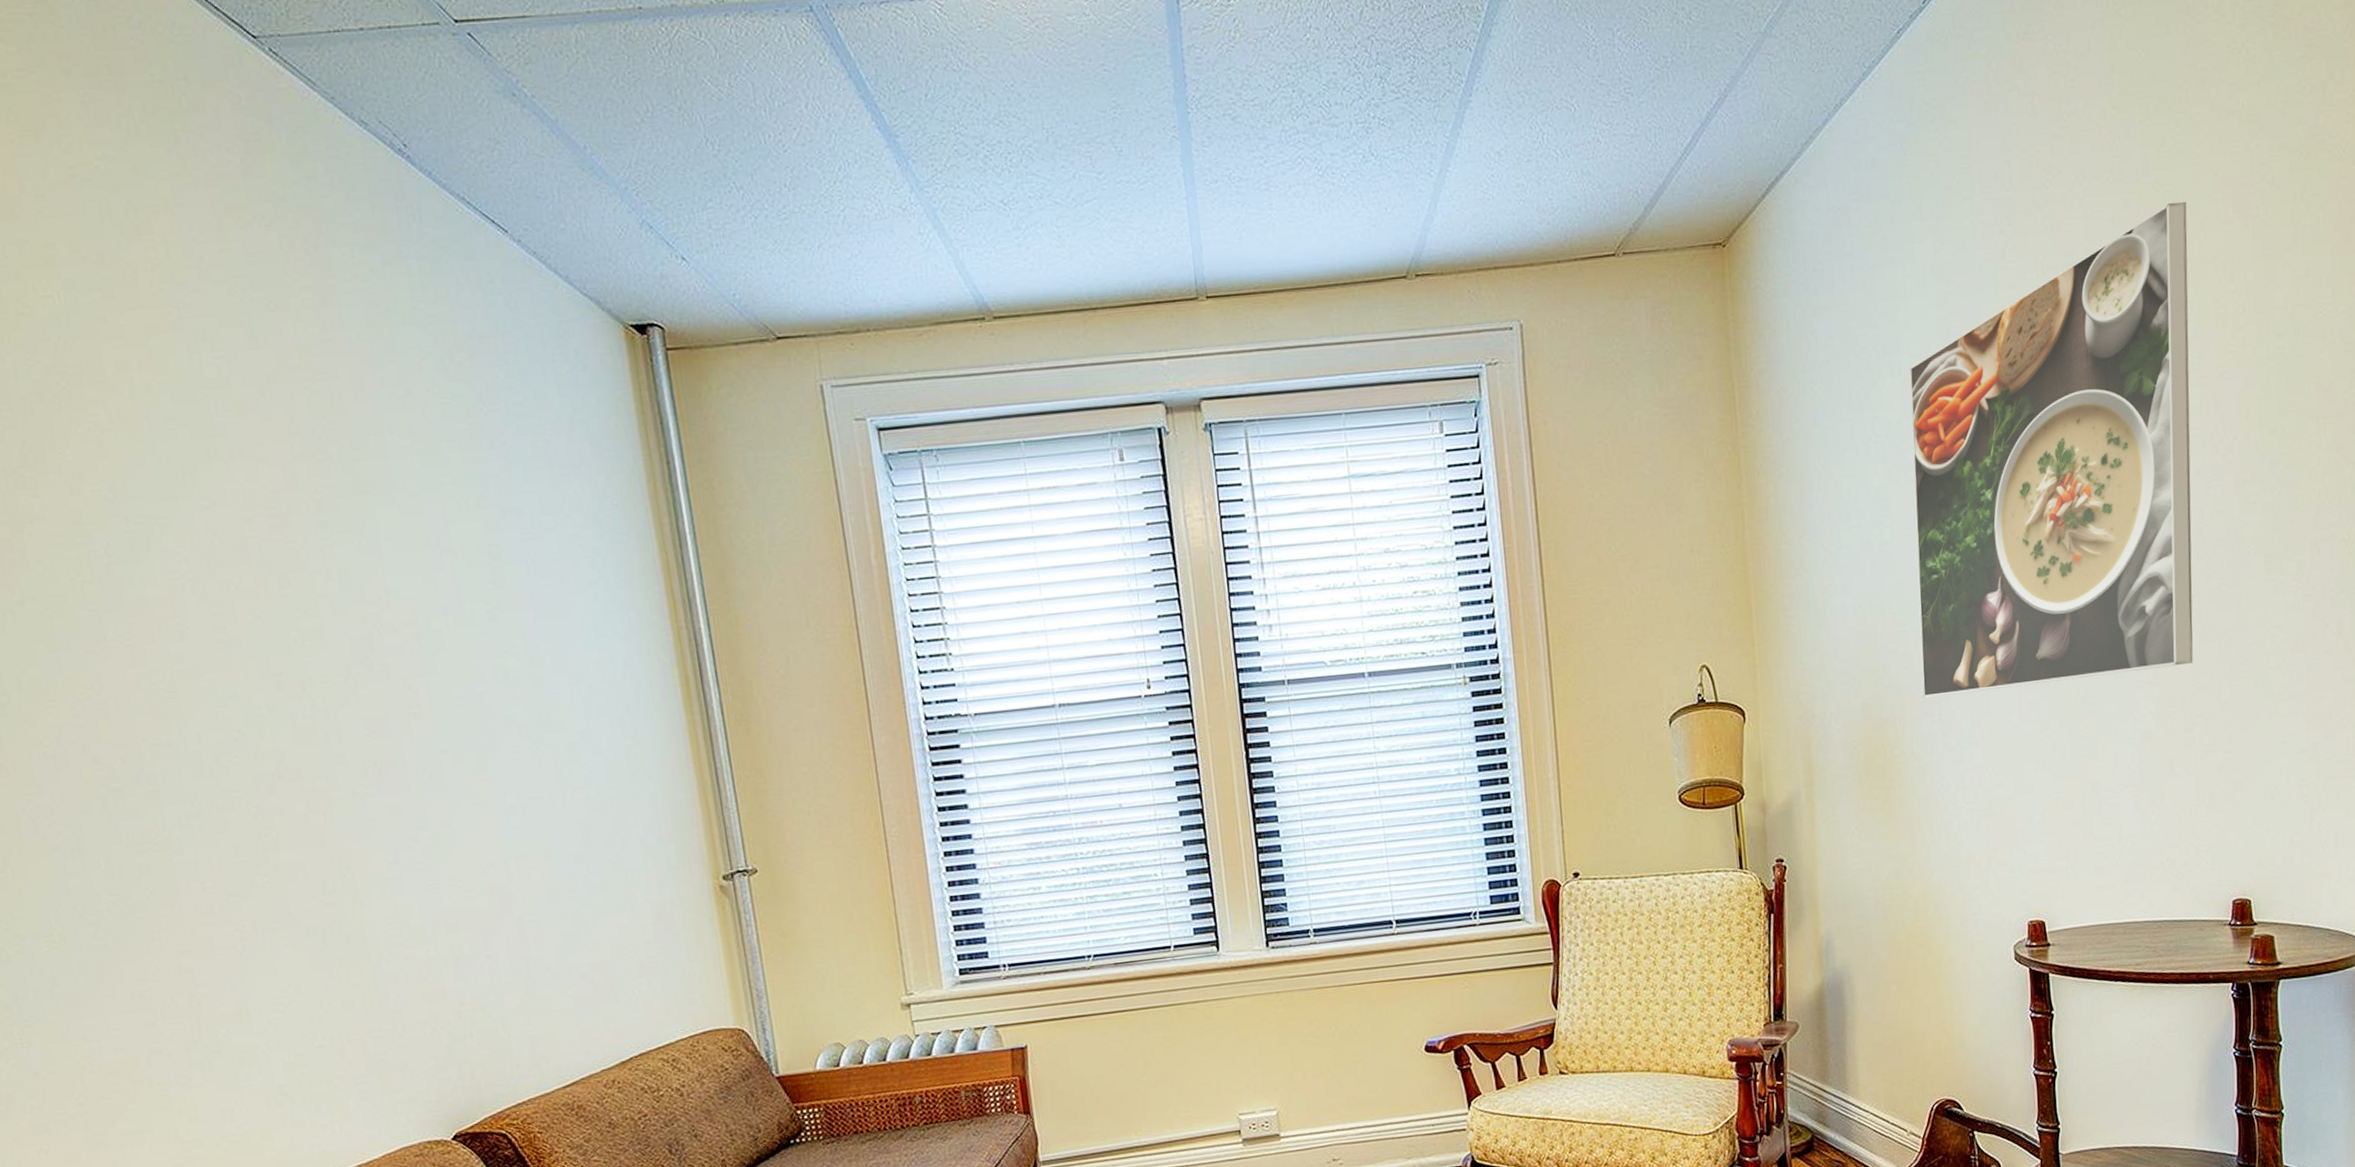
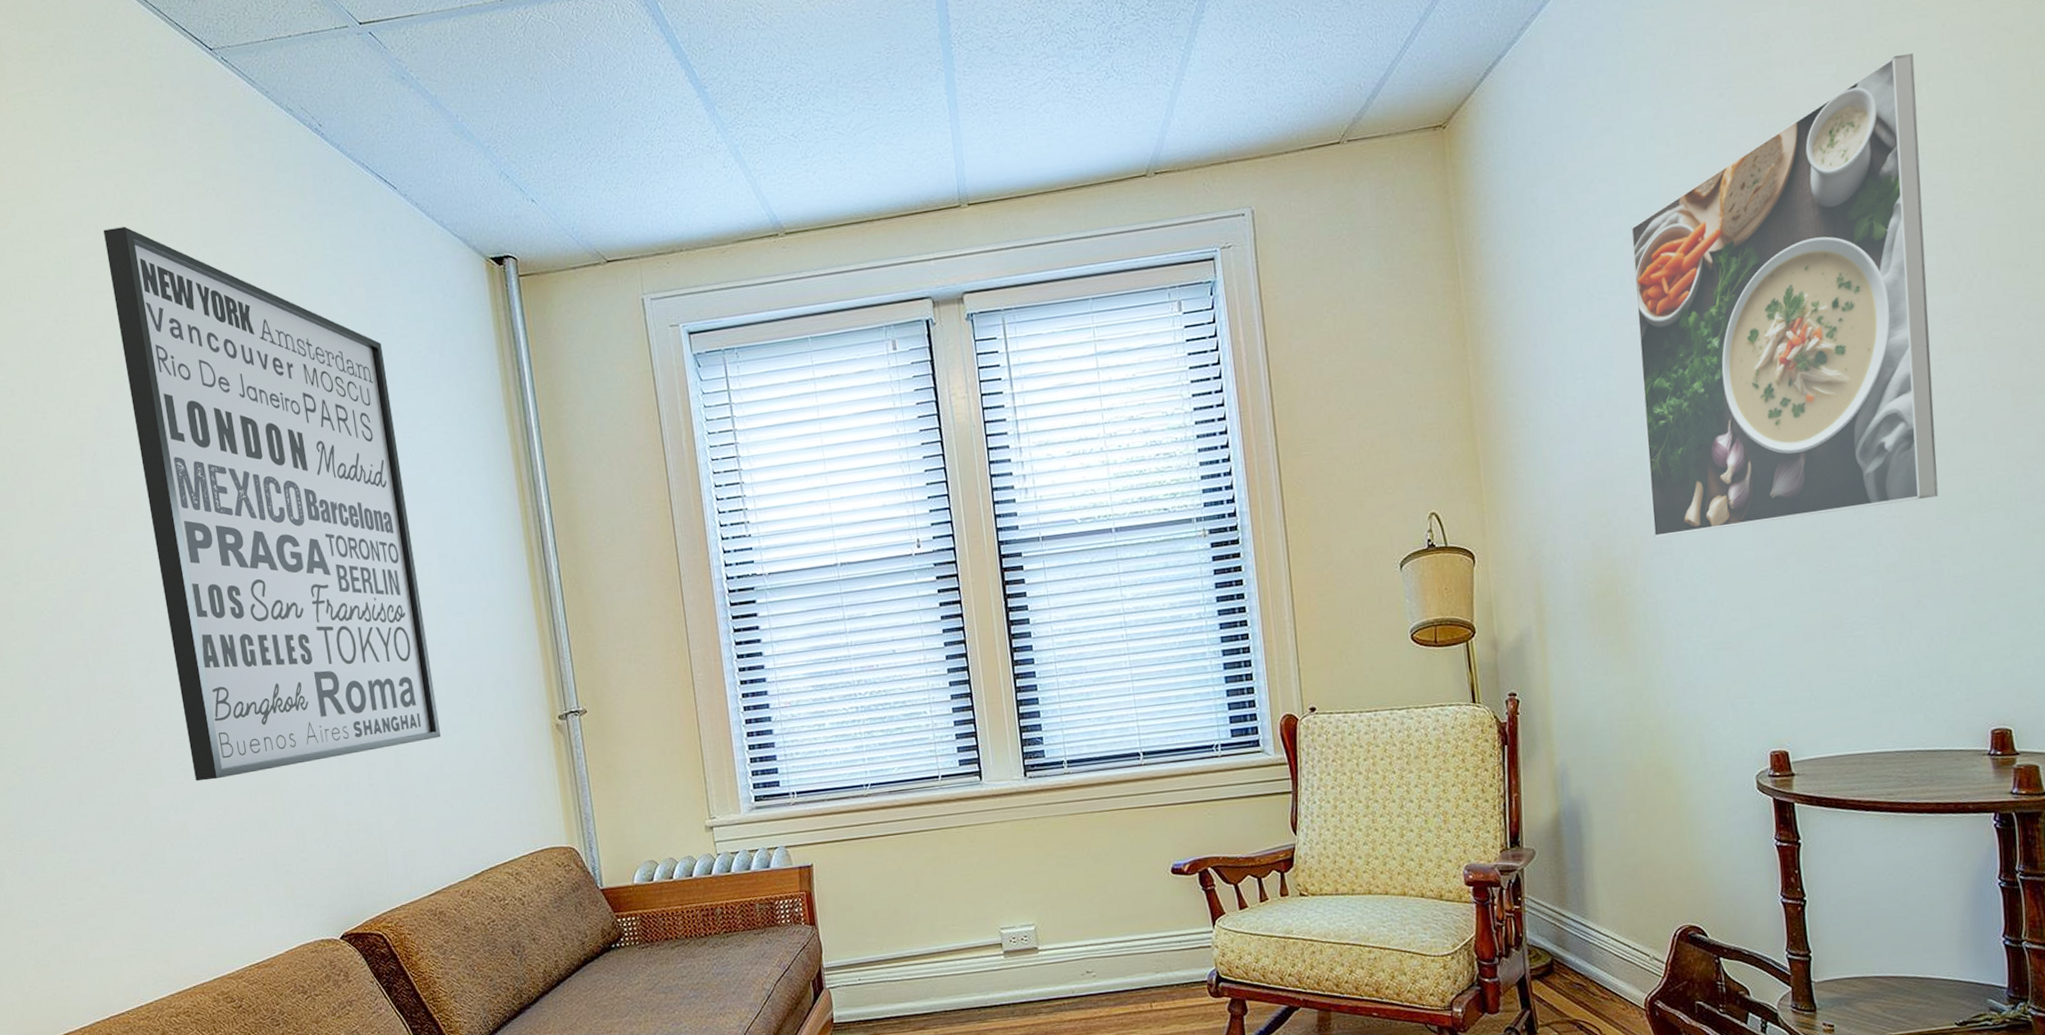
wall art: none [111,256,576,953] -> present [103,226,441,782]

